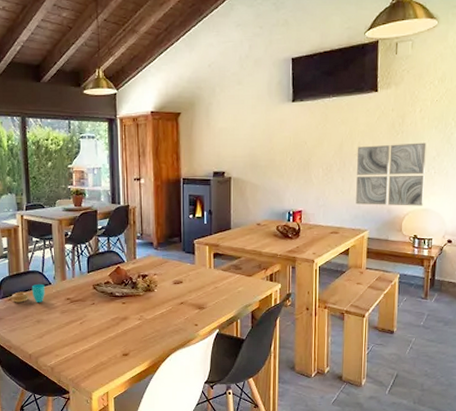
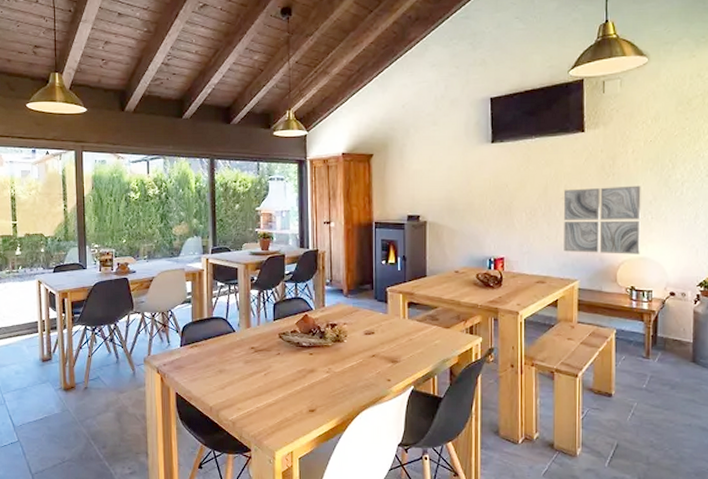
cup: present [11,284,45,303] -> none [193,332,229,351]

